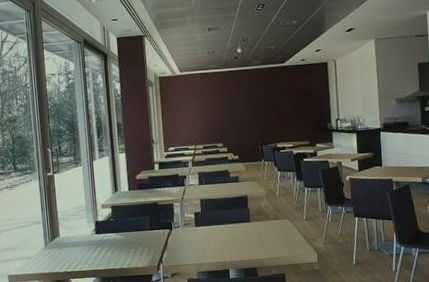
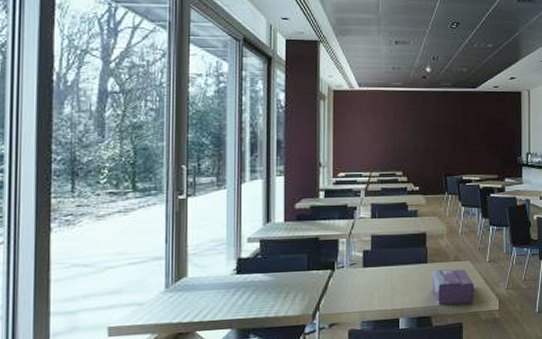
tissue box: none [255,226,295,258] -> present [432,269,475,305]

